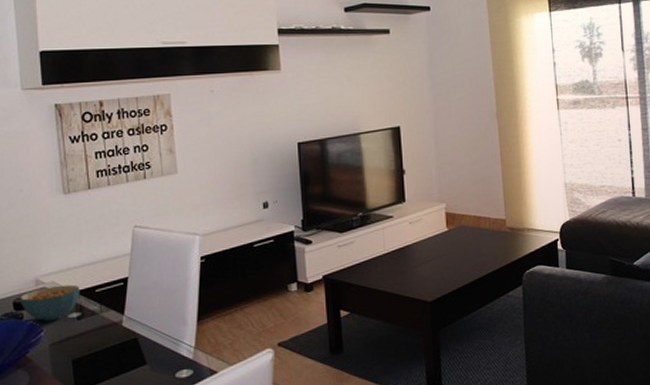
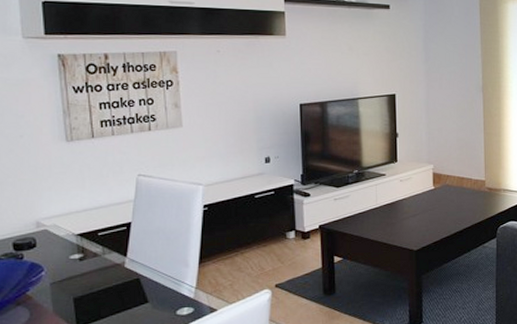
cereal bowl: present [20,284,80,322] -> none [20,227,82,262]

